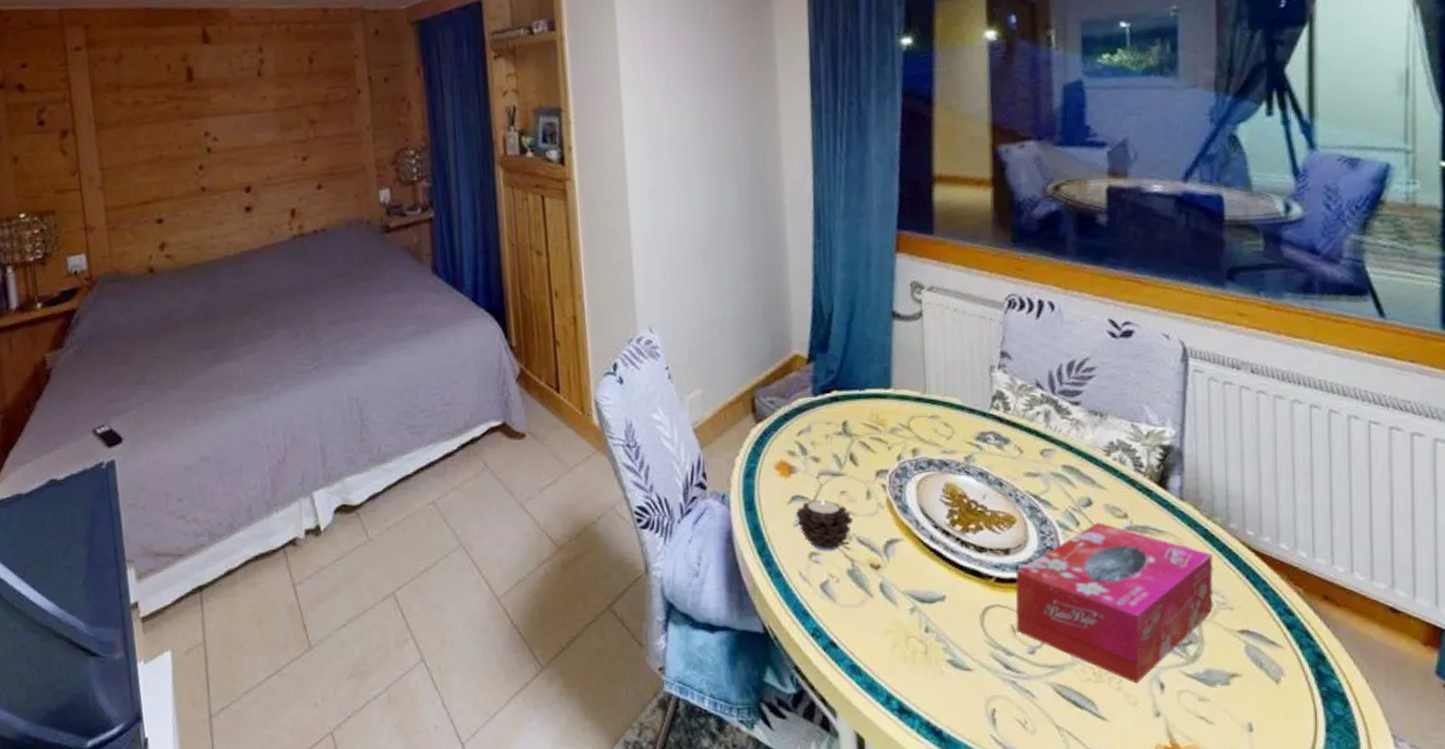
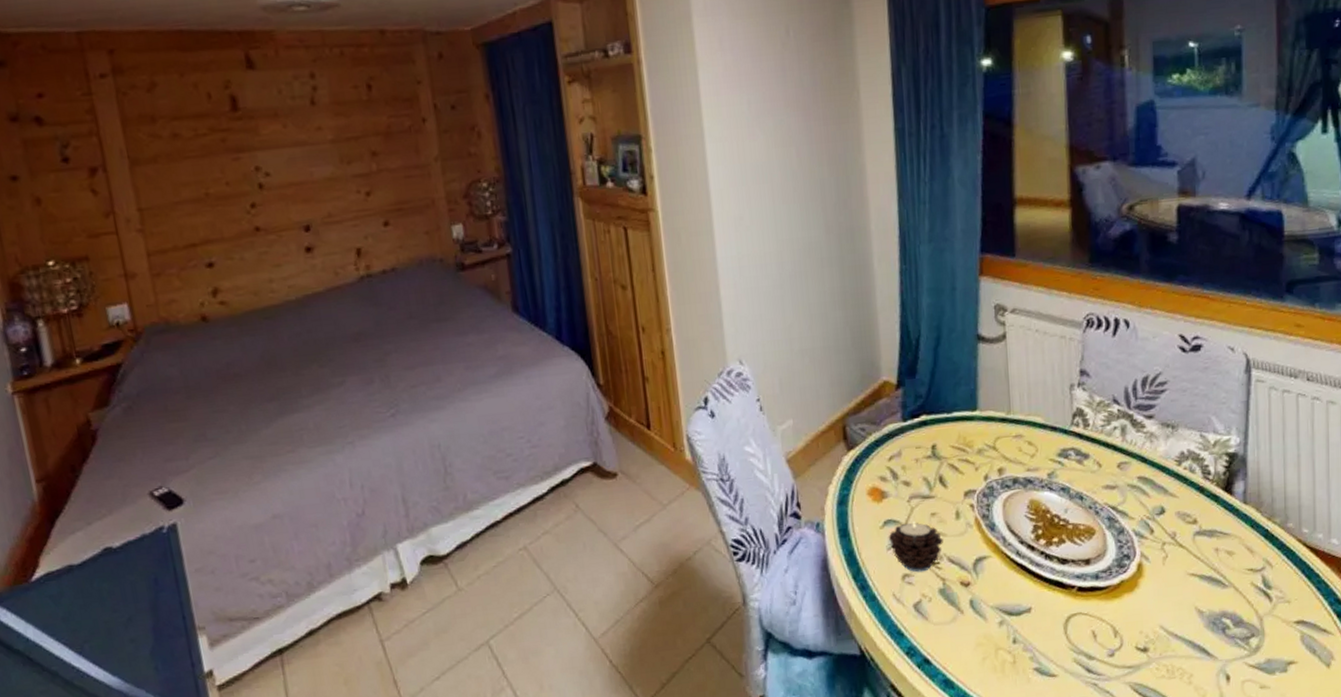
tissue box: present [1015,522,1213,684] -> none [1095,528,1273,677]

